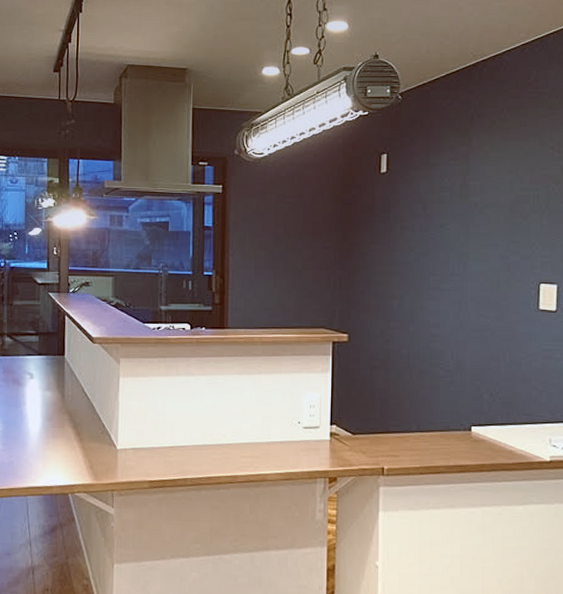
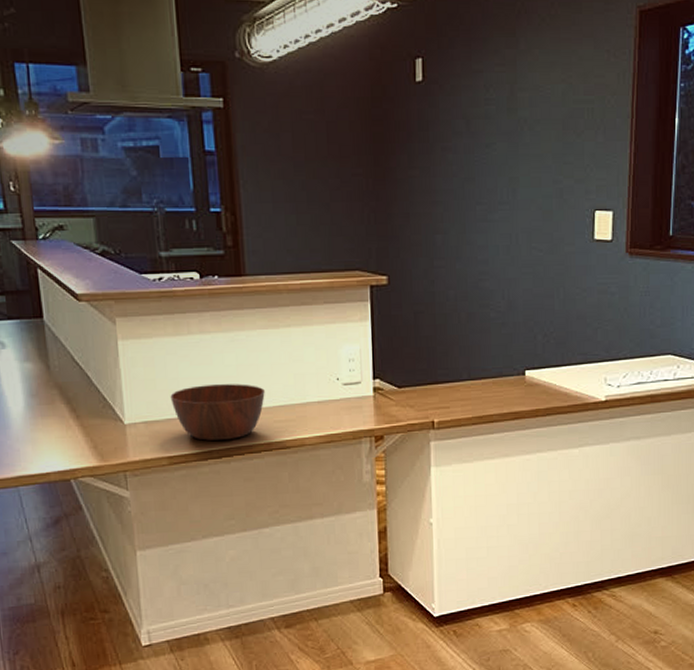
bowl: none [156,420,235,470] -> present [170,384,265,441]

